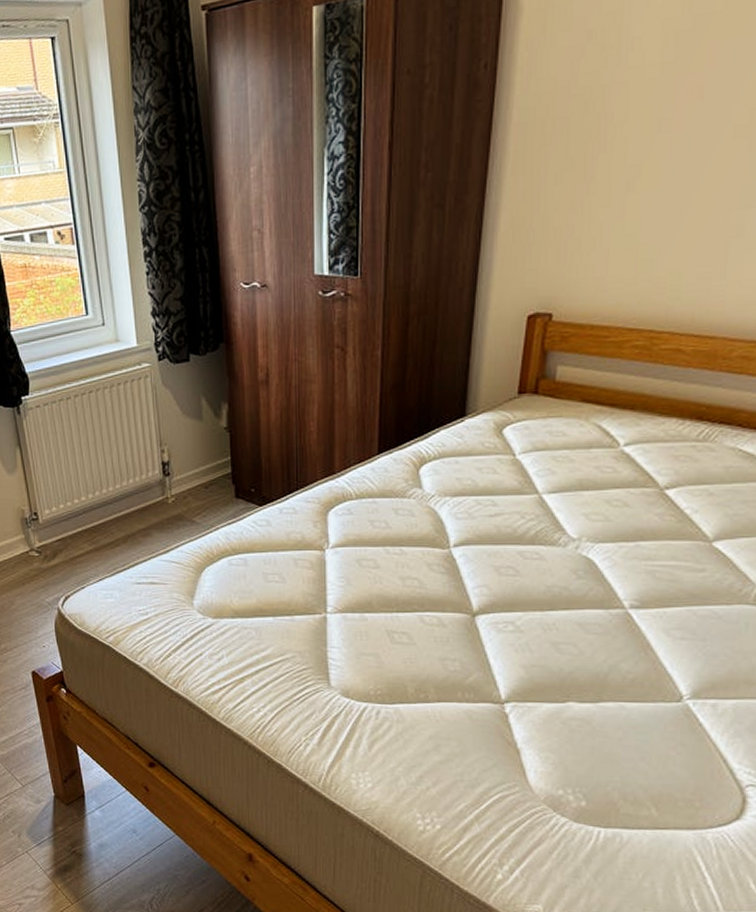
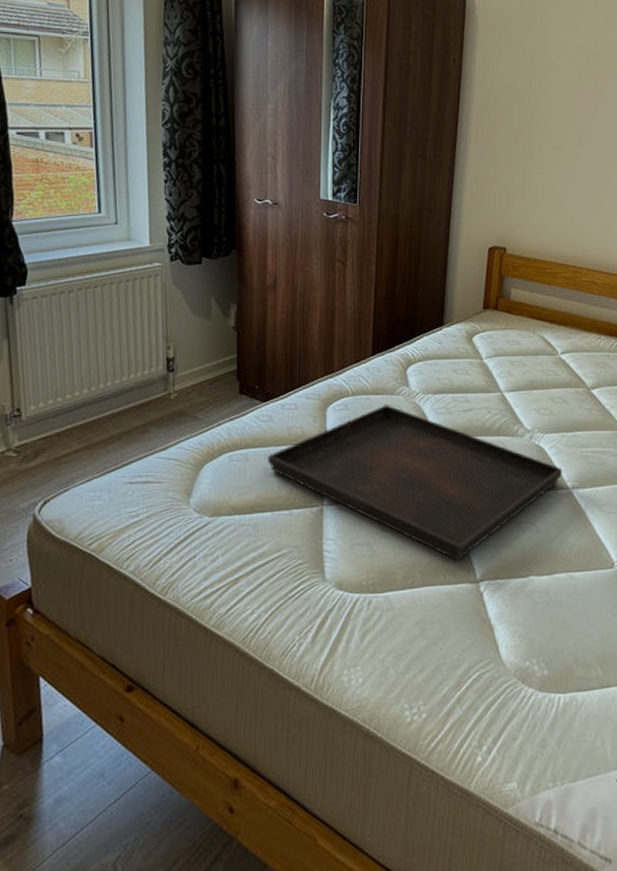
serving tray: none [267,509,619,679] -> present [268,405,563,561]

